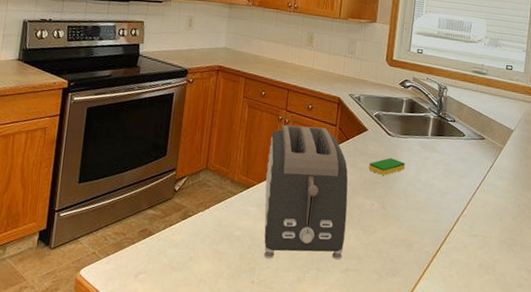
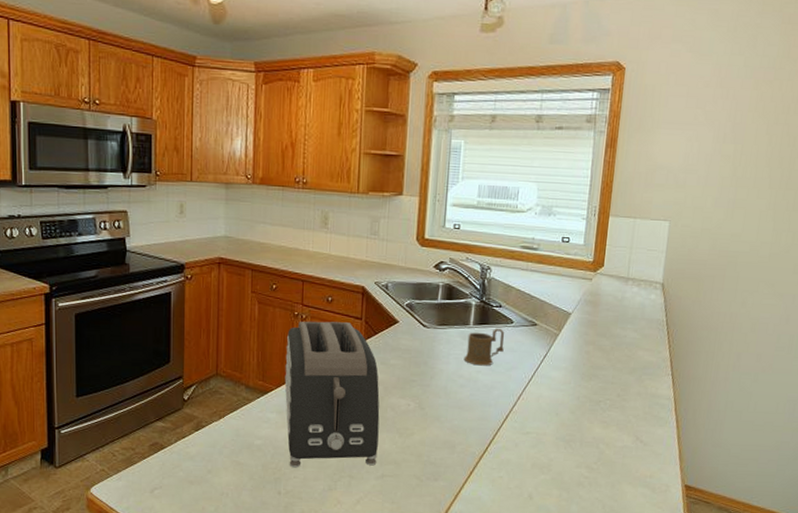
dish sponge: present [369,158,406,175] -> none [402,352,445,372]
mug: none [422,139,457,173] -> present [463,328,504,366]

